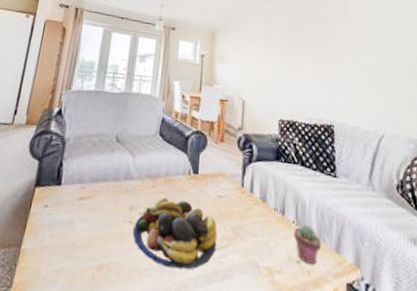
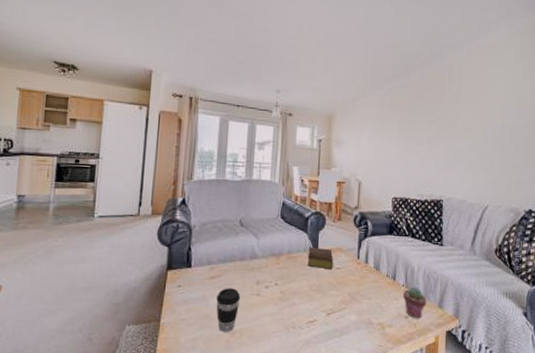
coffee cup: none [83,212,112,267] -> present [216,288,241,333]
fruit bowl: present [133,197,218,270] -> none [261,272,336,330]
bible: none [186,169,215,198] -> present [307,246,333,270]

